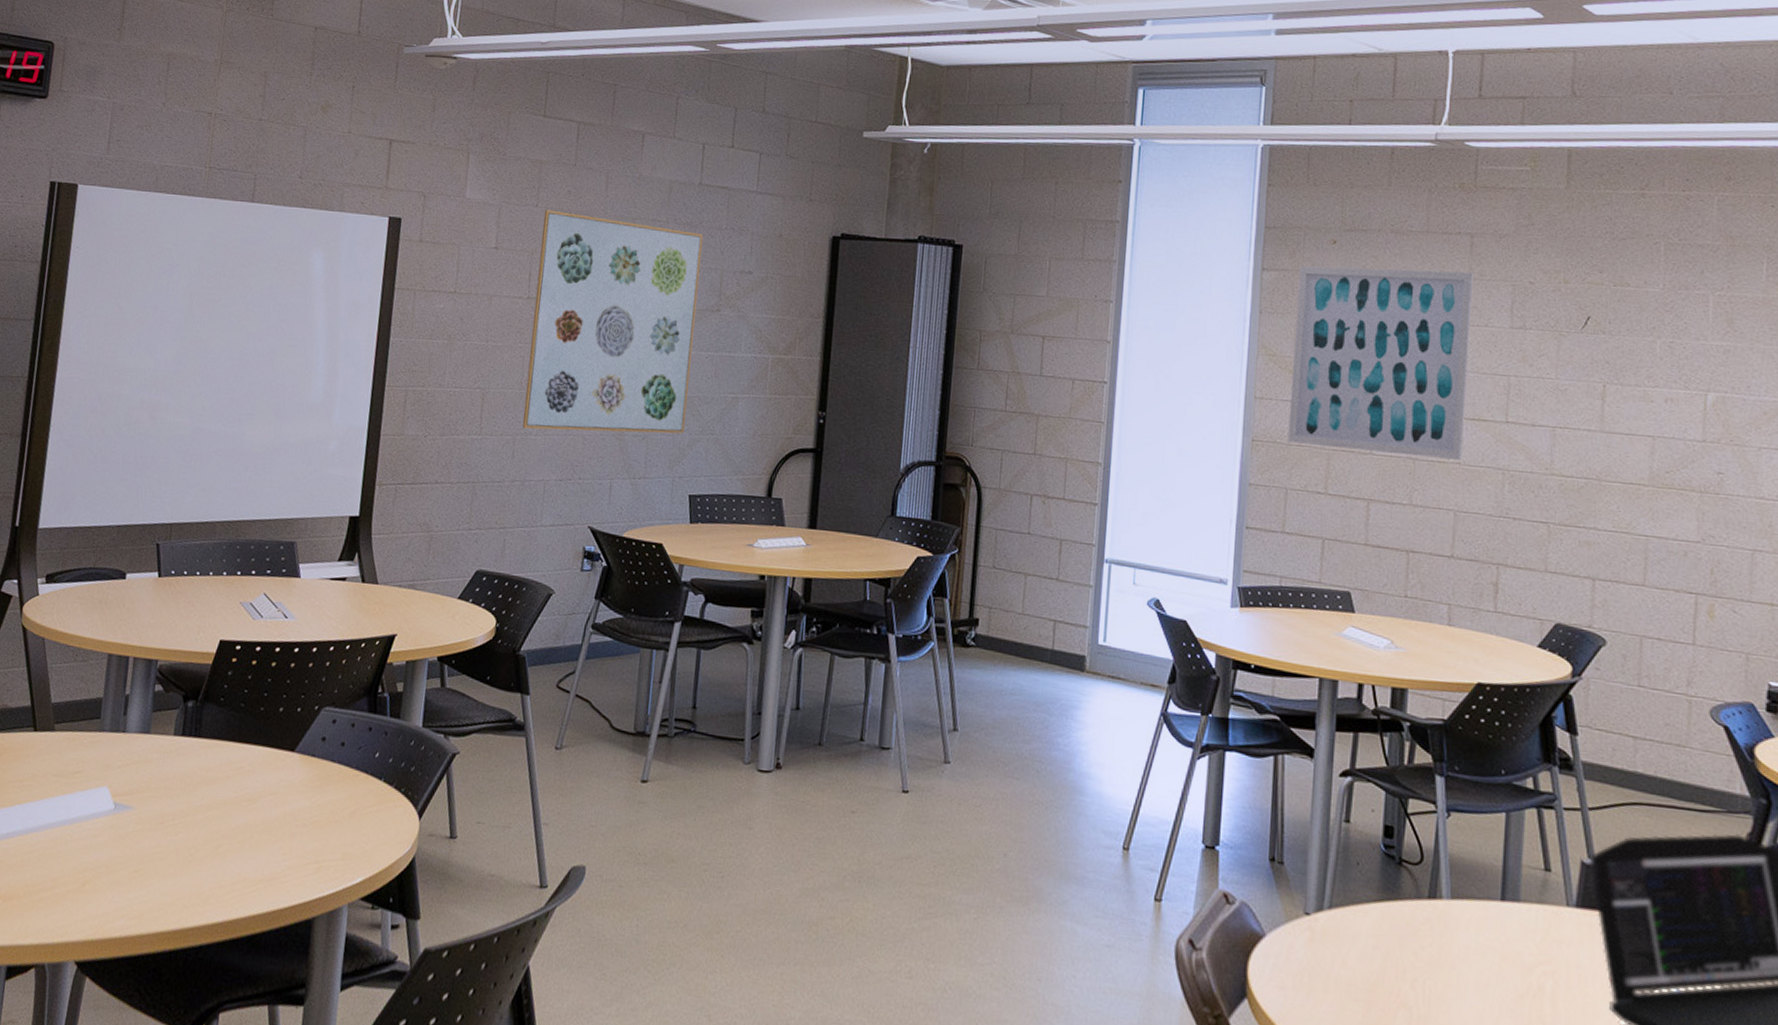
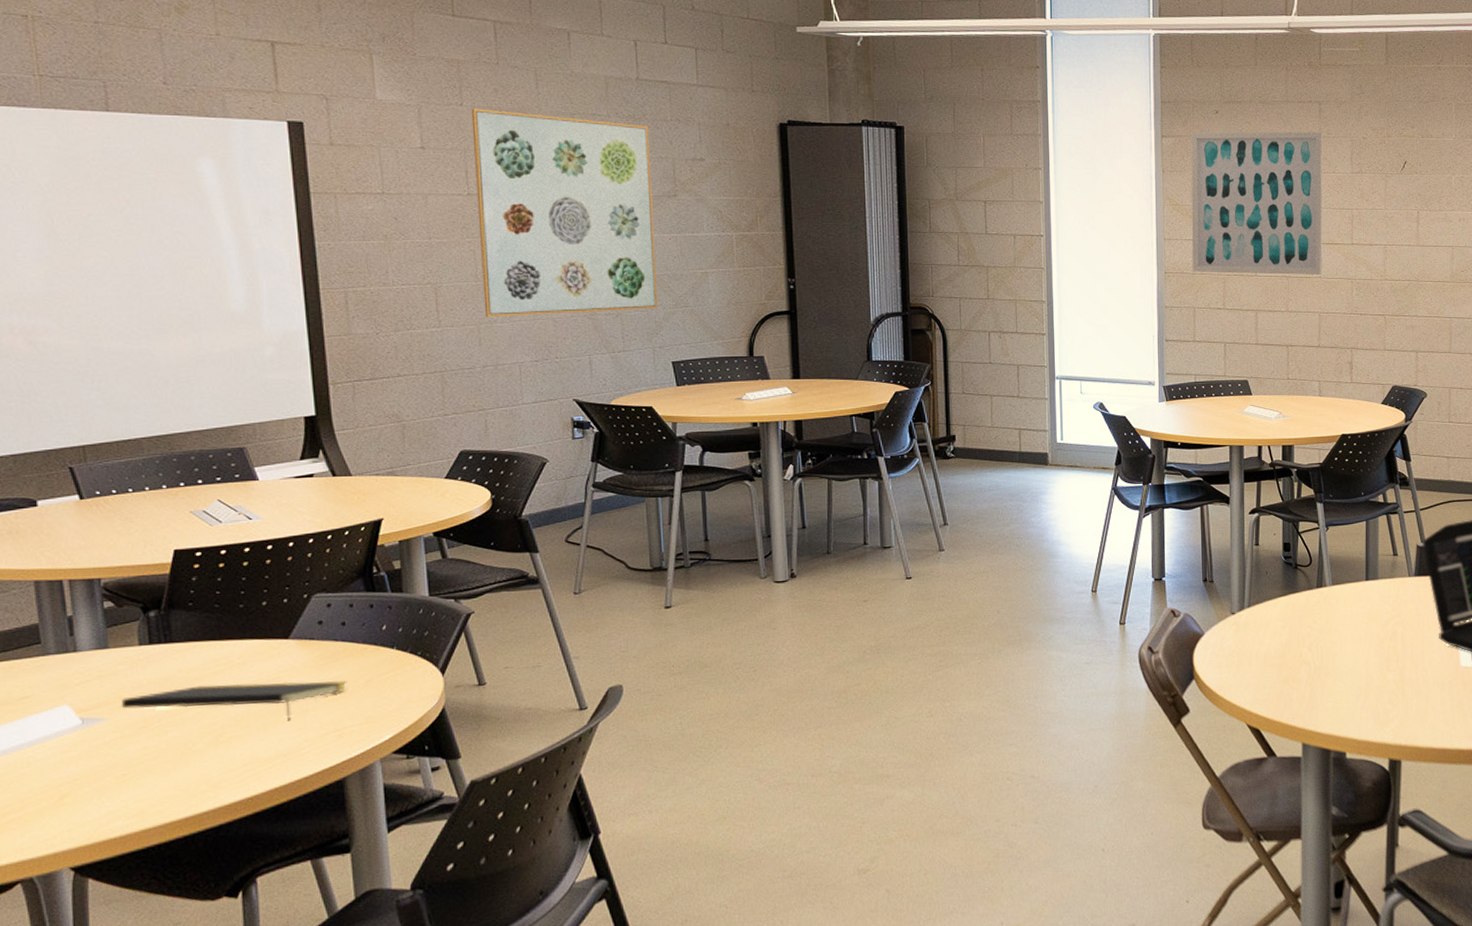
notepad: none [147,787,335,843] -> present [121,681,347,721]

